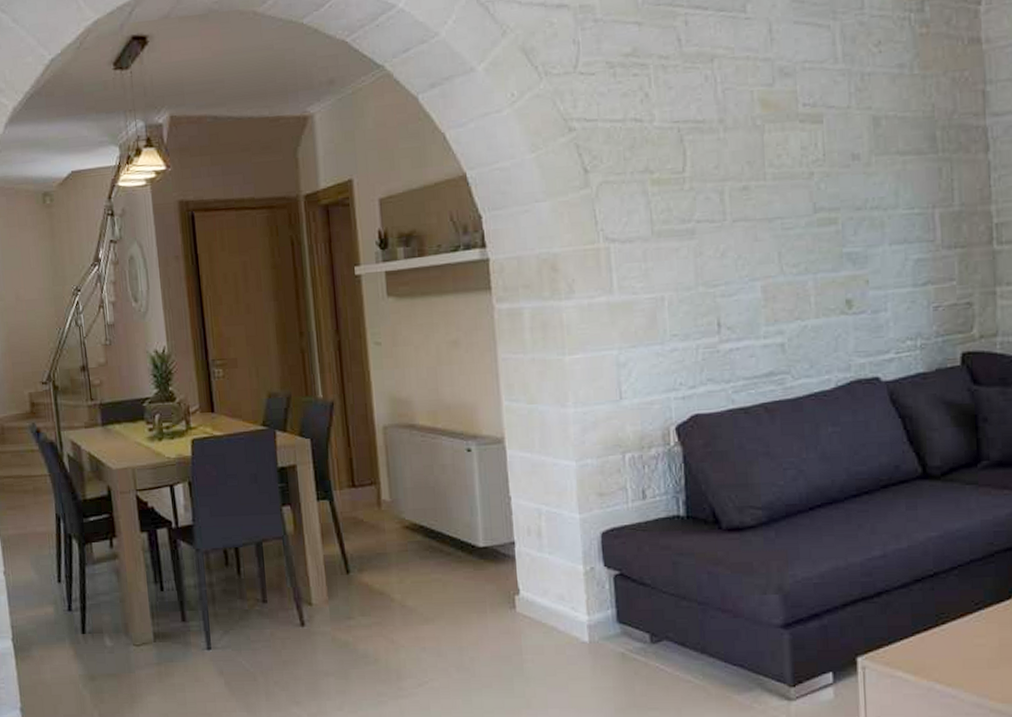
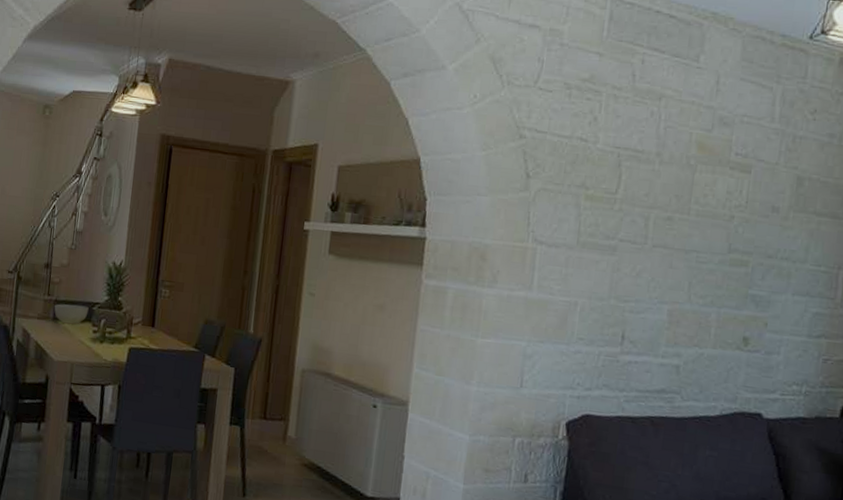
bowl: none [100,404,139,427] -> present [54,303,89,325]

